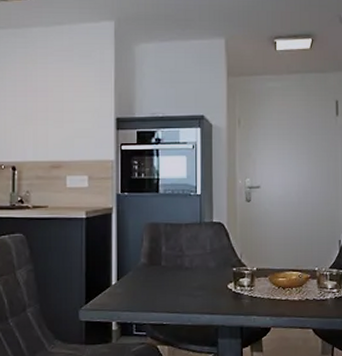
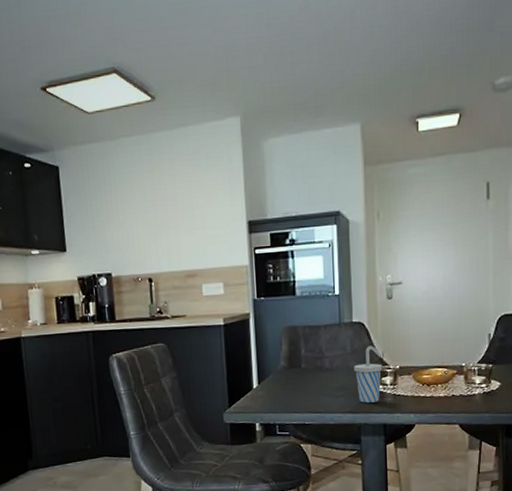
cup: none [212,246,241,304] -> present [353,345,383,403]

